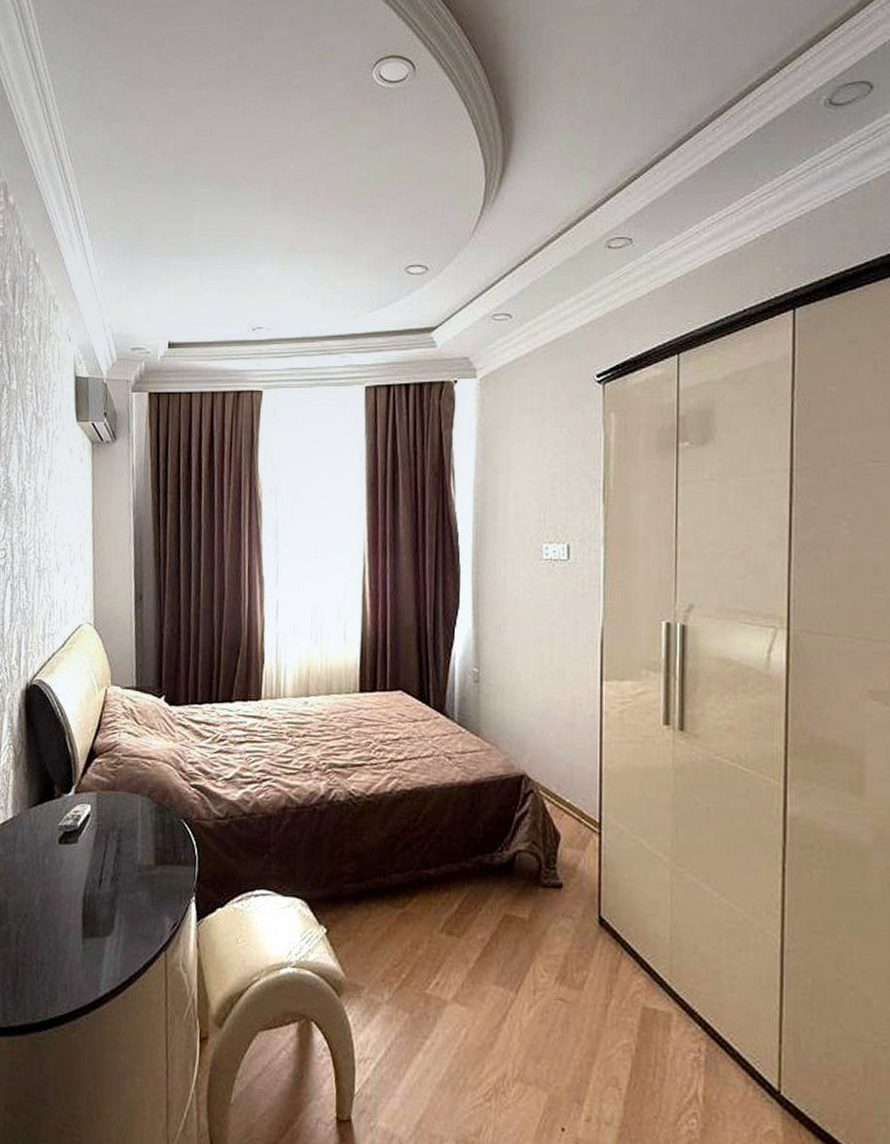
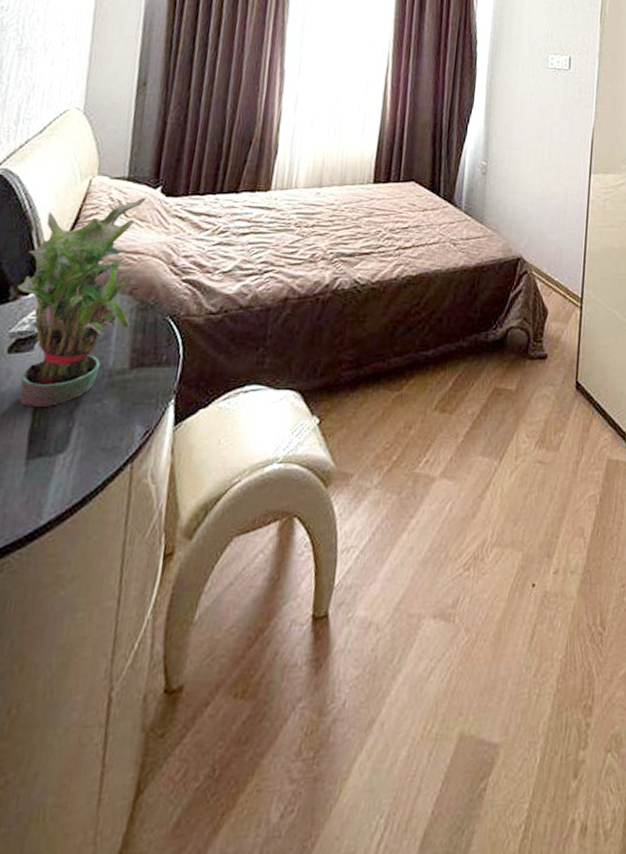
potted plant: none [59,706,153,894] -> present [16,197,146,408]

